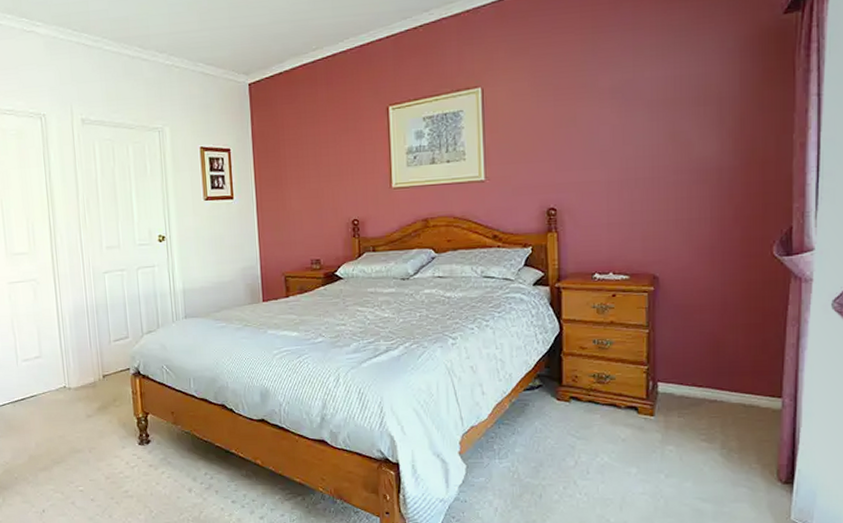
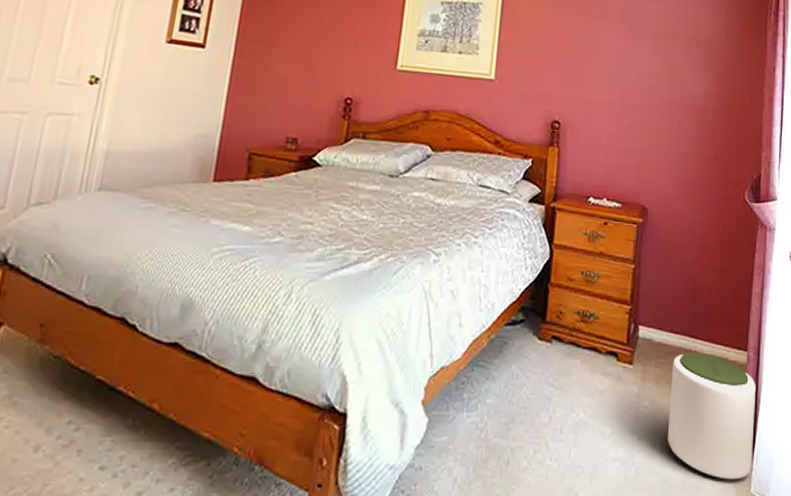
plant pot: none [695,402,794,509] -> present [667,352,756,480]

